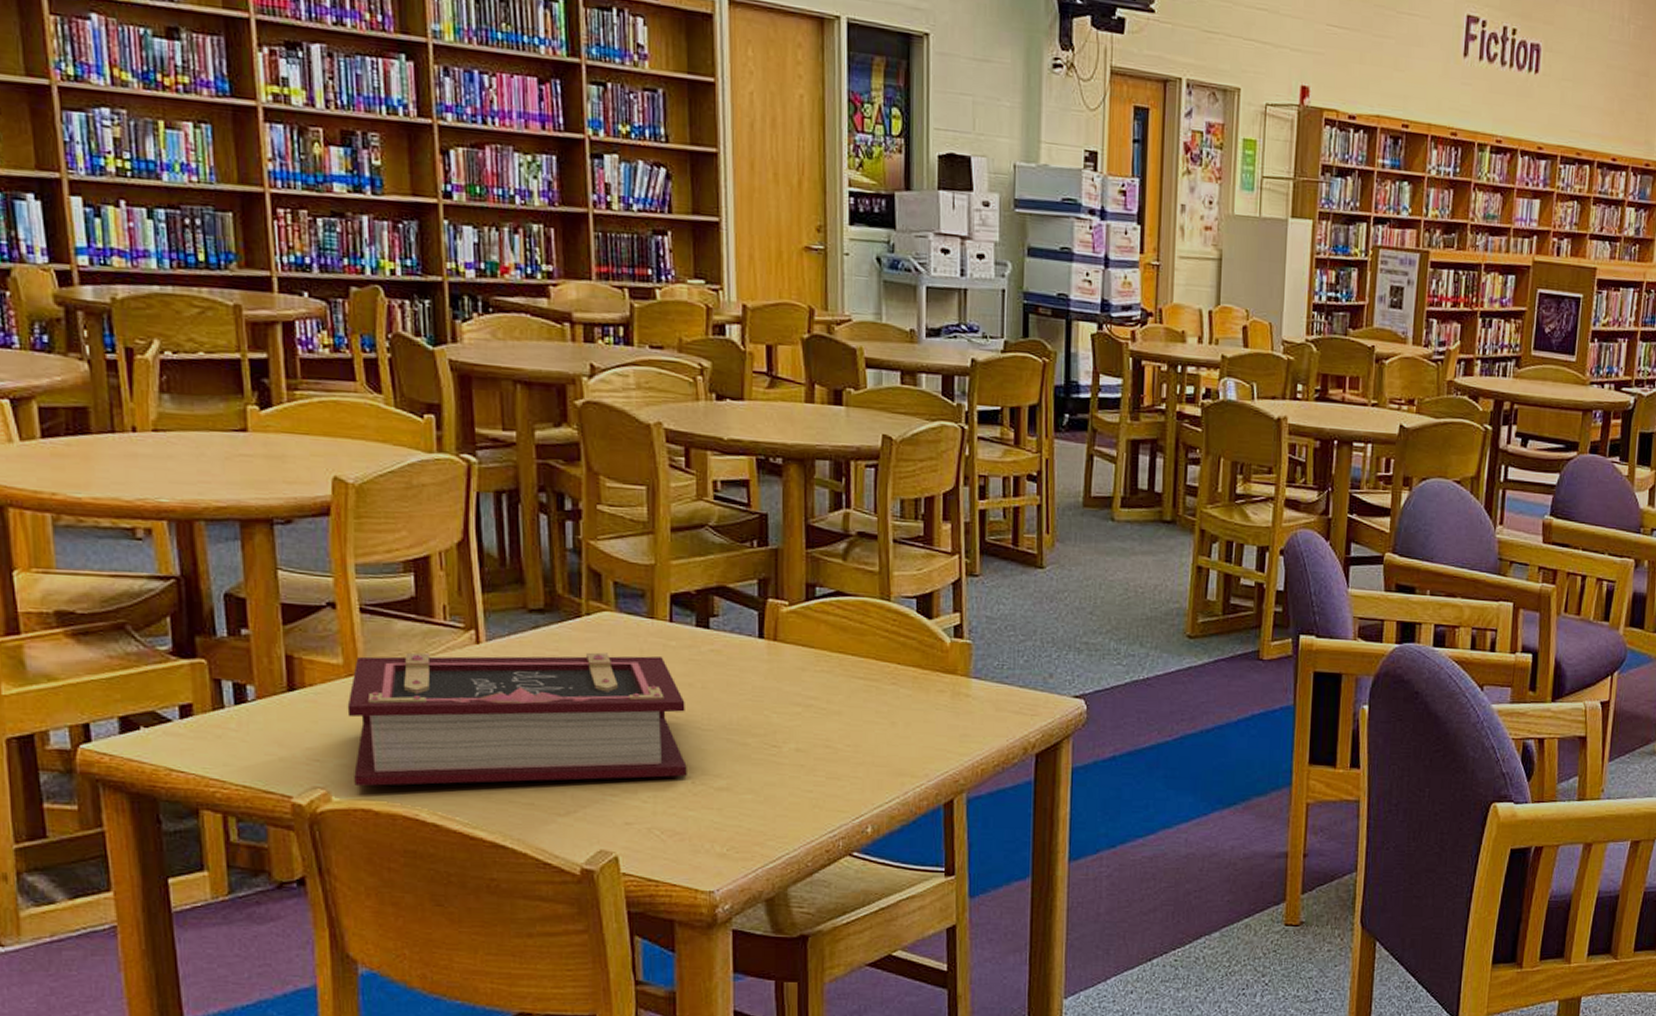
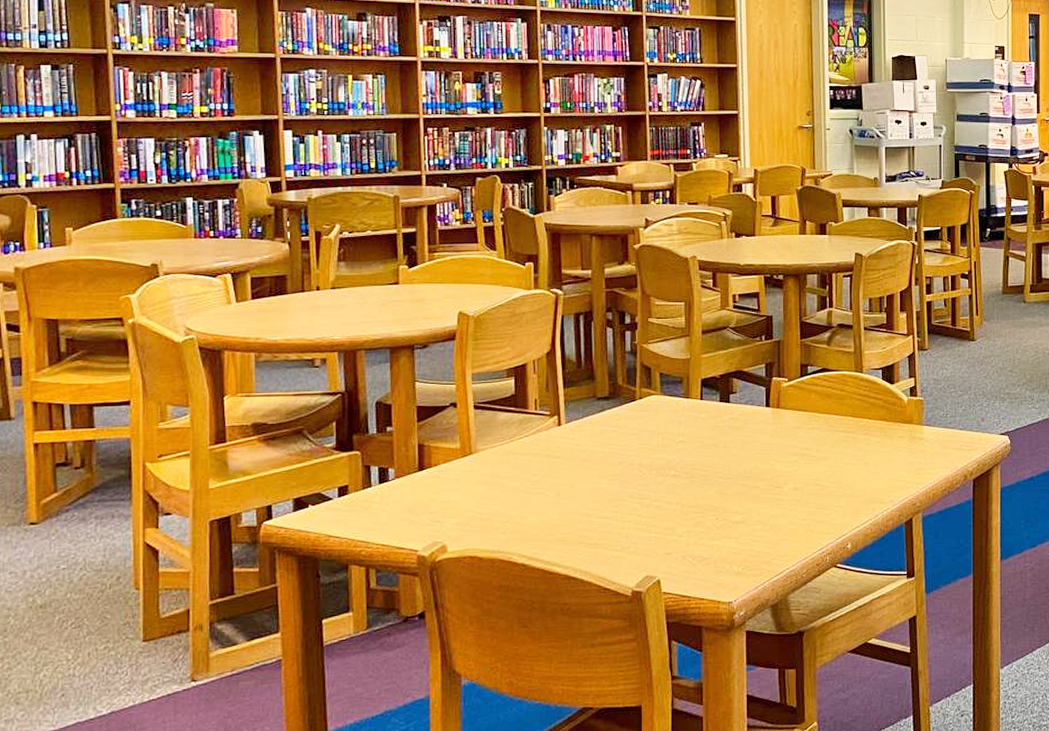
book: present [347,652,687,787] -> none [462,426,712,540]

